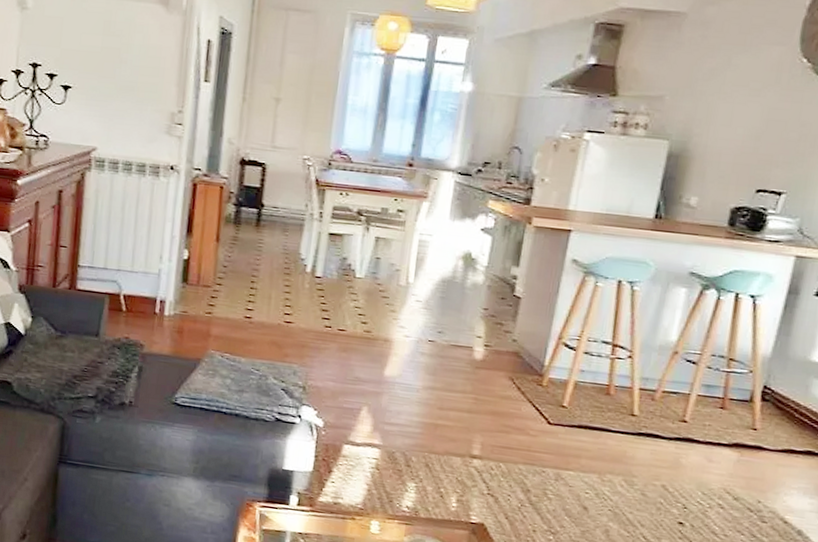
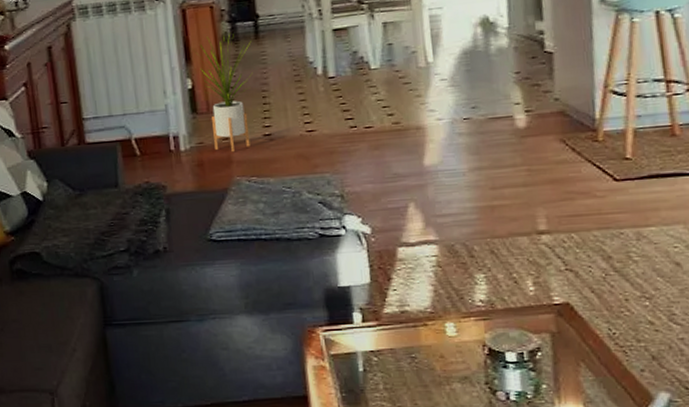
house plant: none [196,214,252,327] -> present [193,32,253,153]

